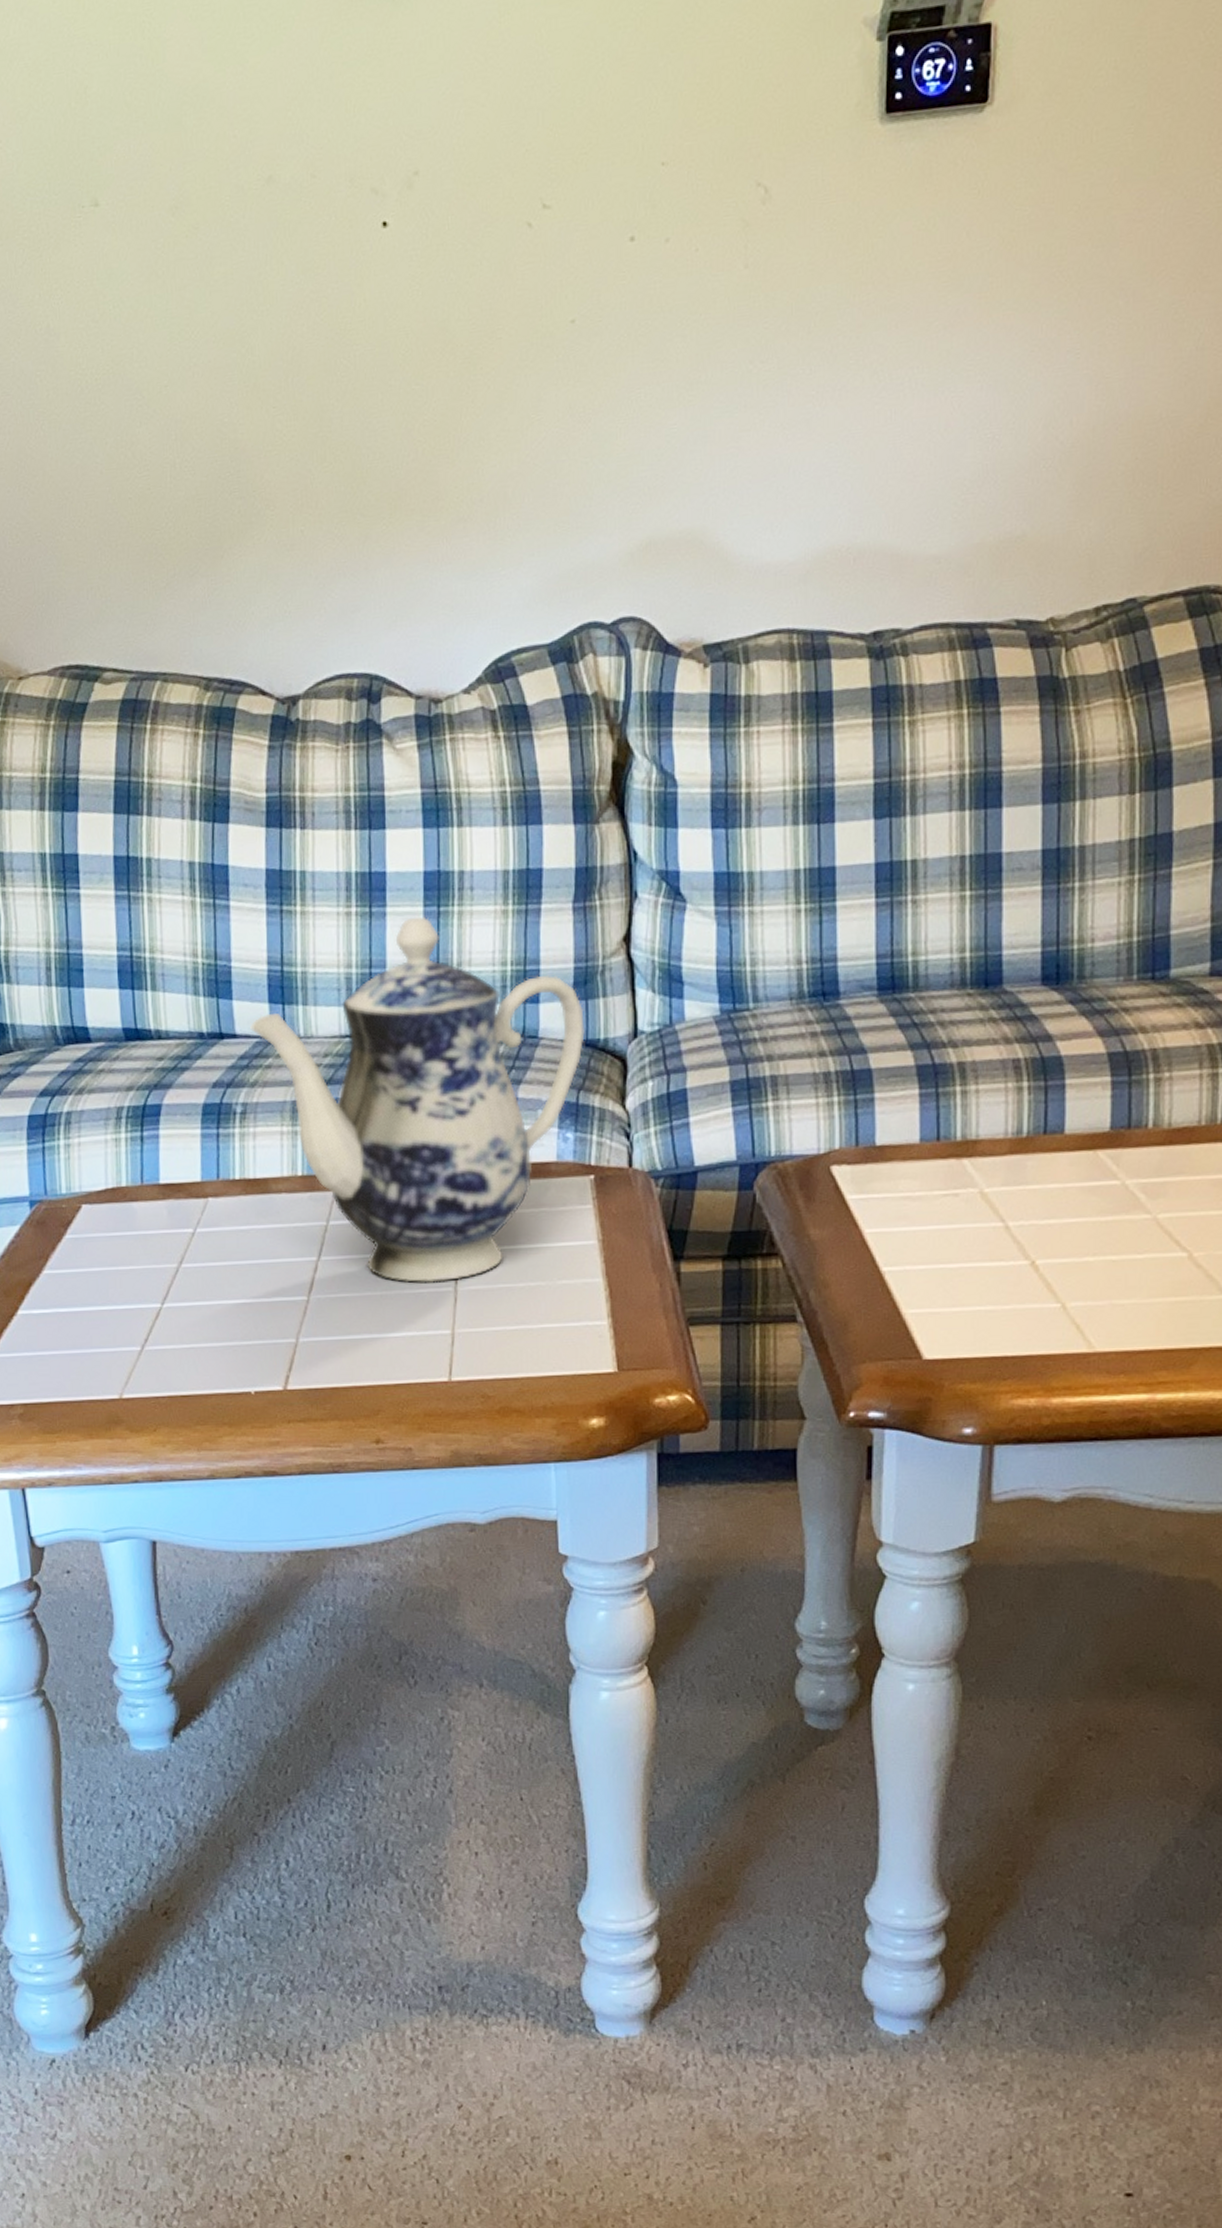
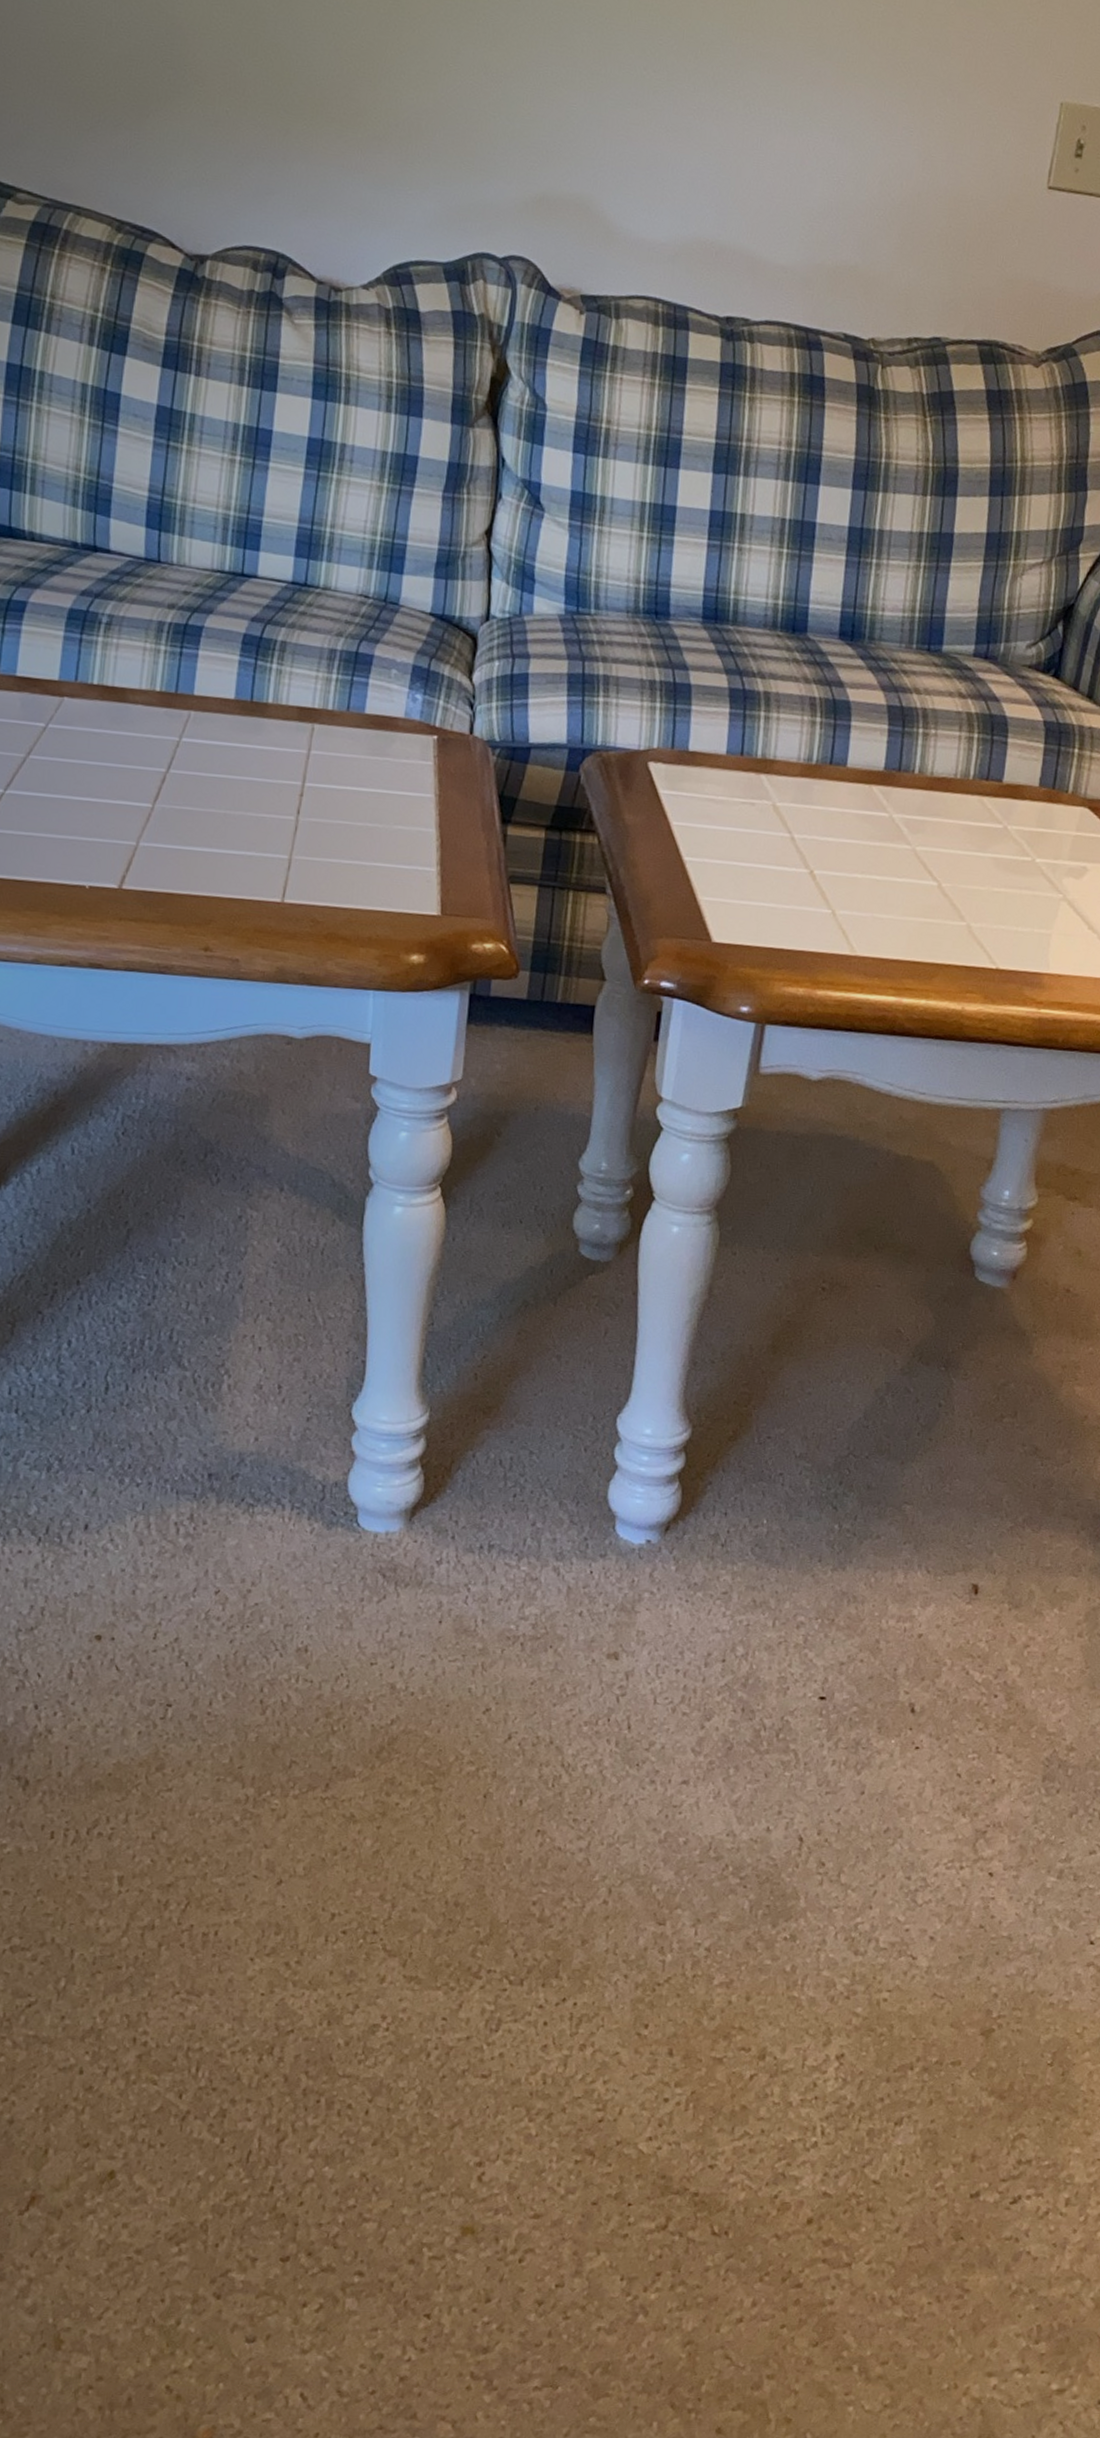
teapot: present [250,916,585,1283] -> none [125,476,444,811]

